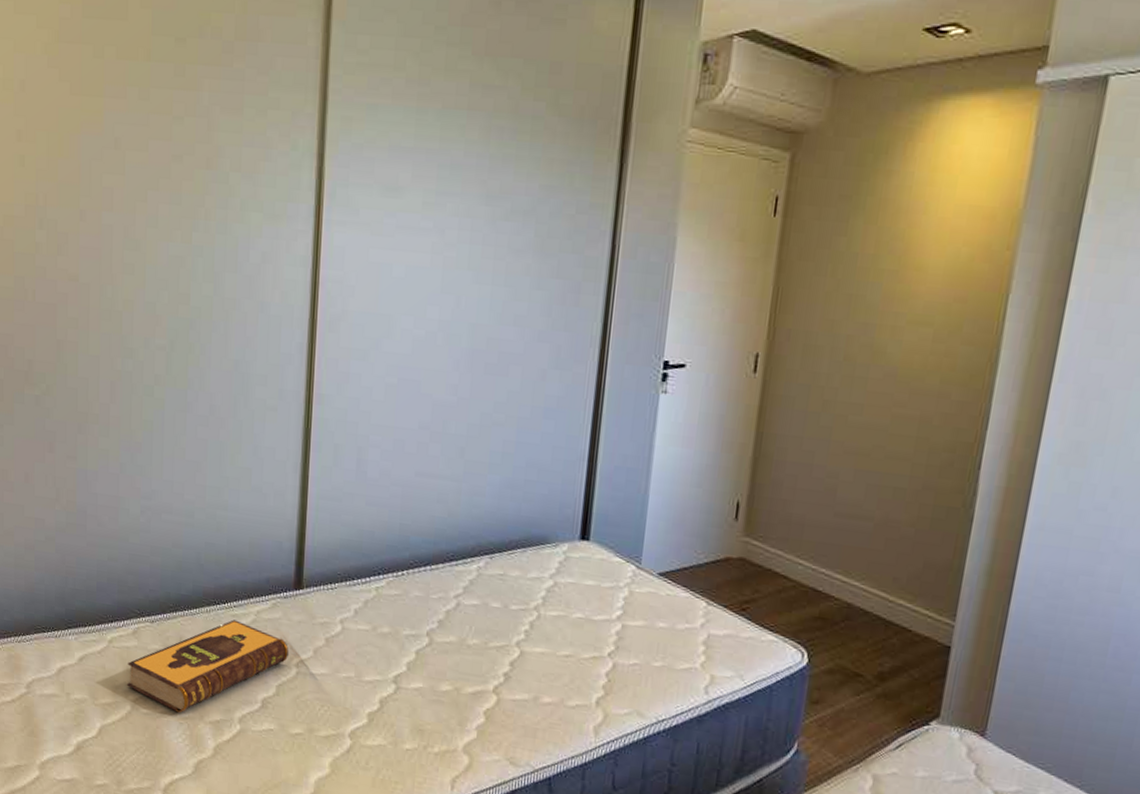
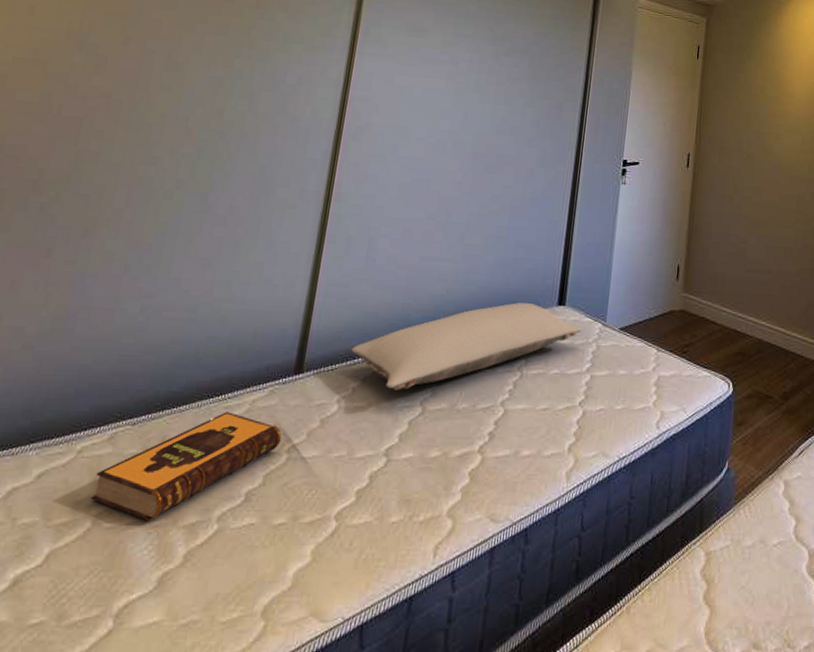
pillow: none [349,533,611,618] -> present [351,302,582,390]

